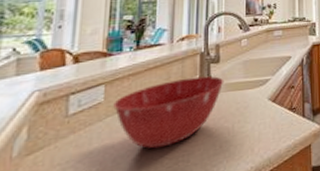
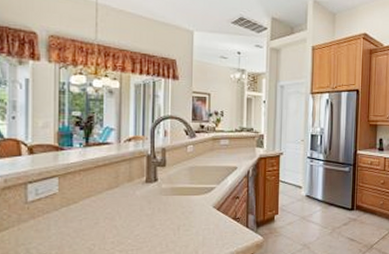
mixing bowl: present [113,76,224,149] -> none [67,178,170,241]

